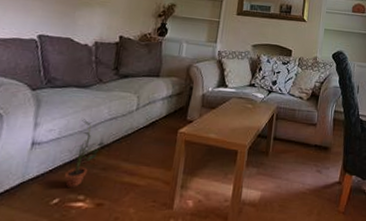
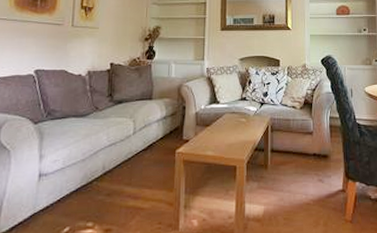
potted plant: present [65,119,105,187] -> none [73,147,107,215]

